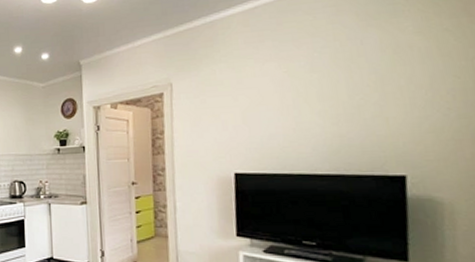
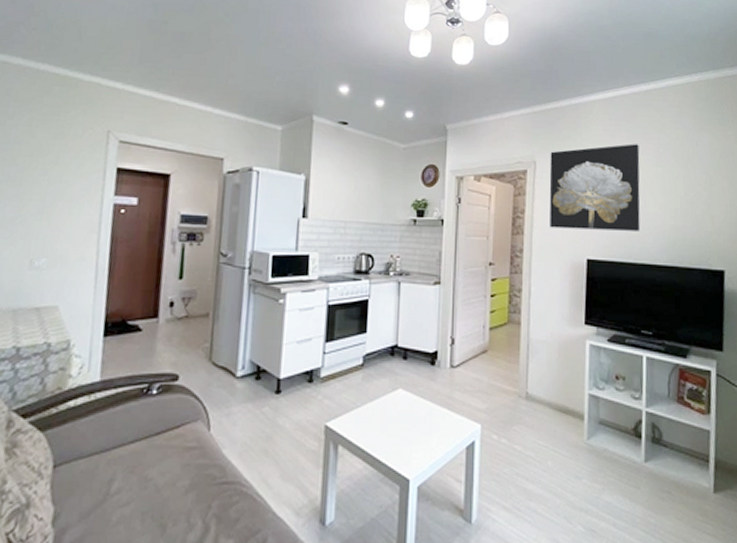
wall art: none [187,52,295,146] -> present [549,144,641,231]

